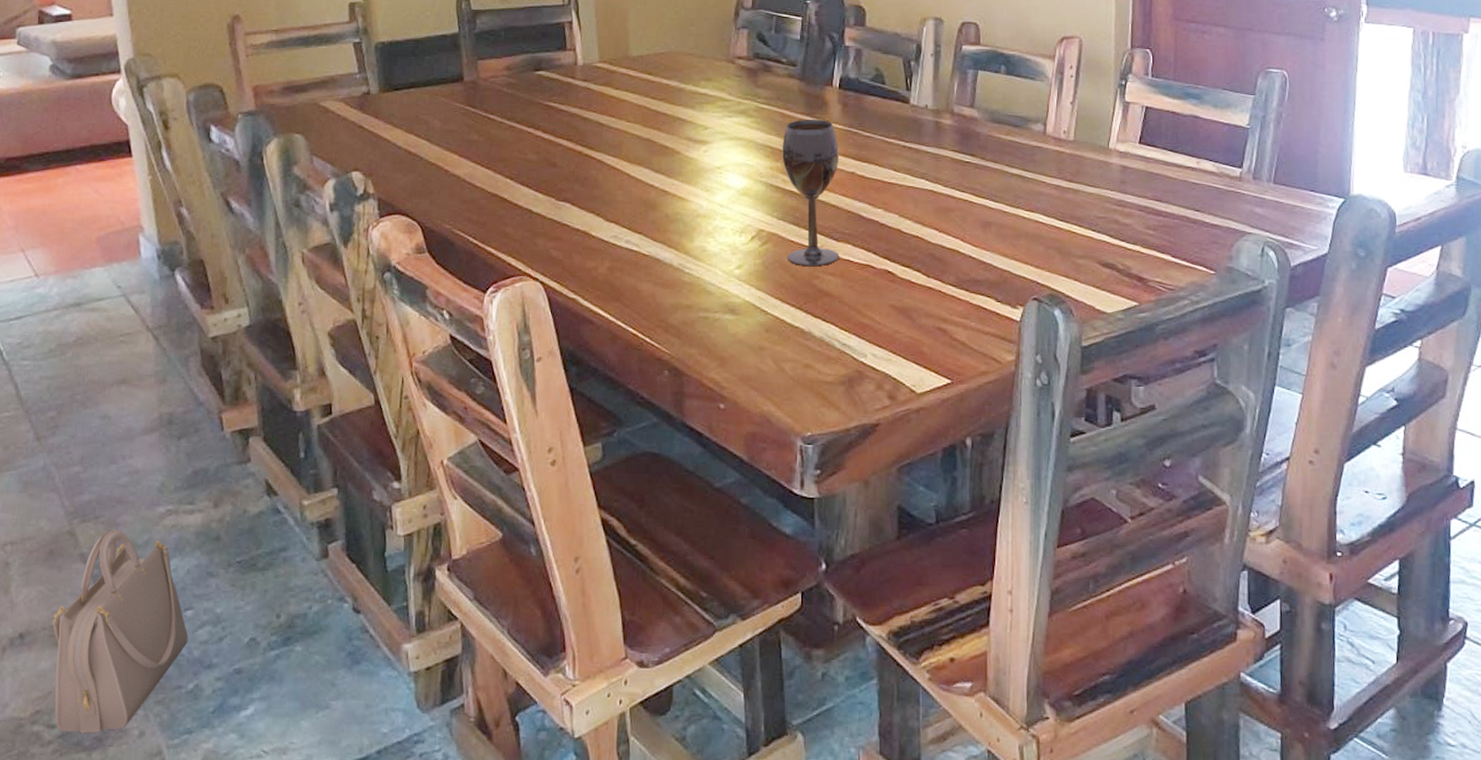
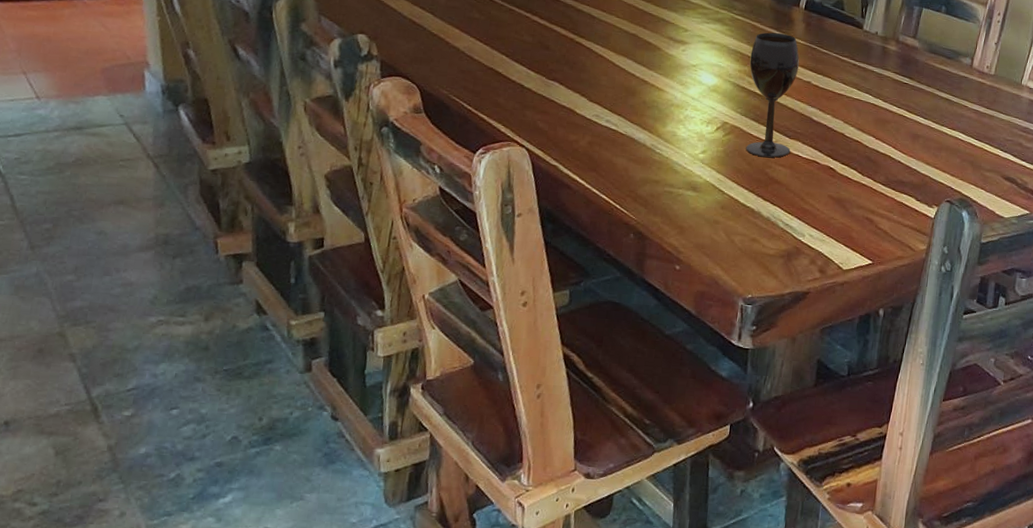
handbag: present [53,528,189,734] -> none [36,333,173,512]

